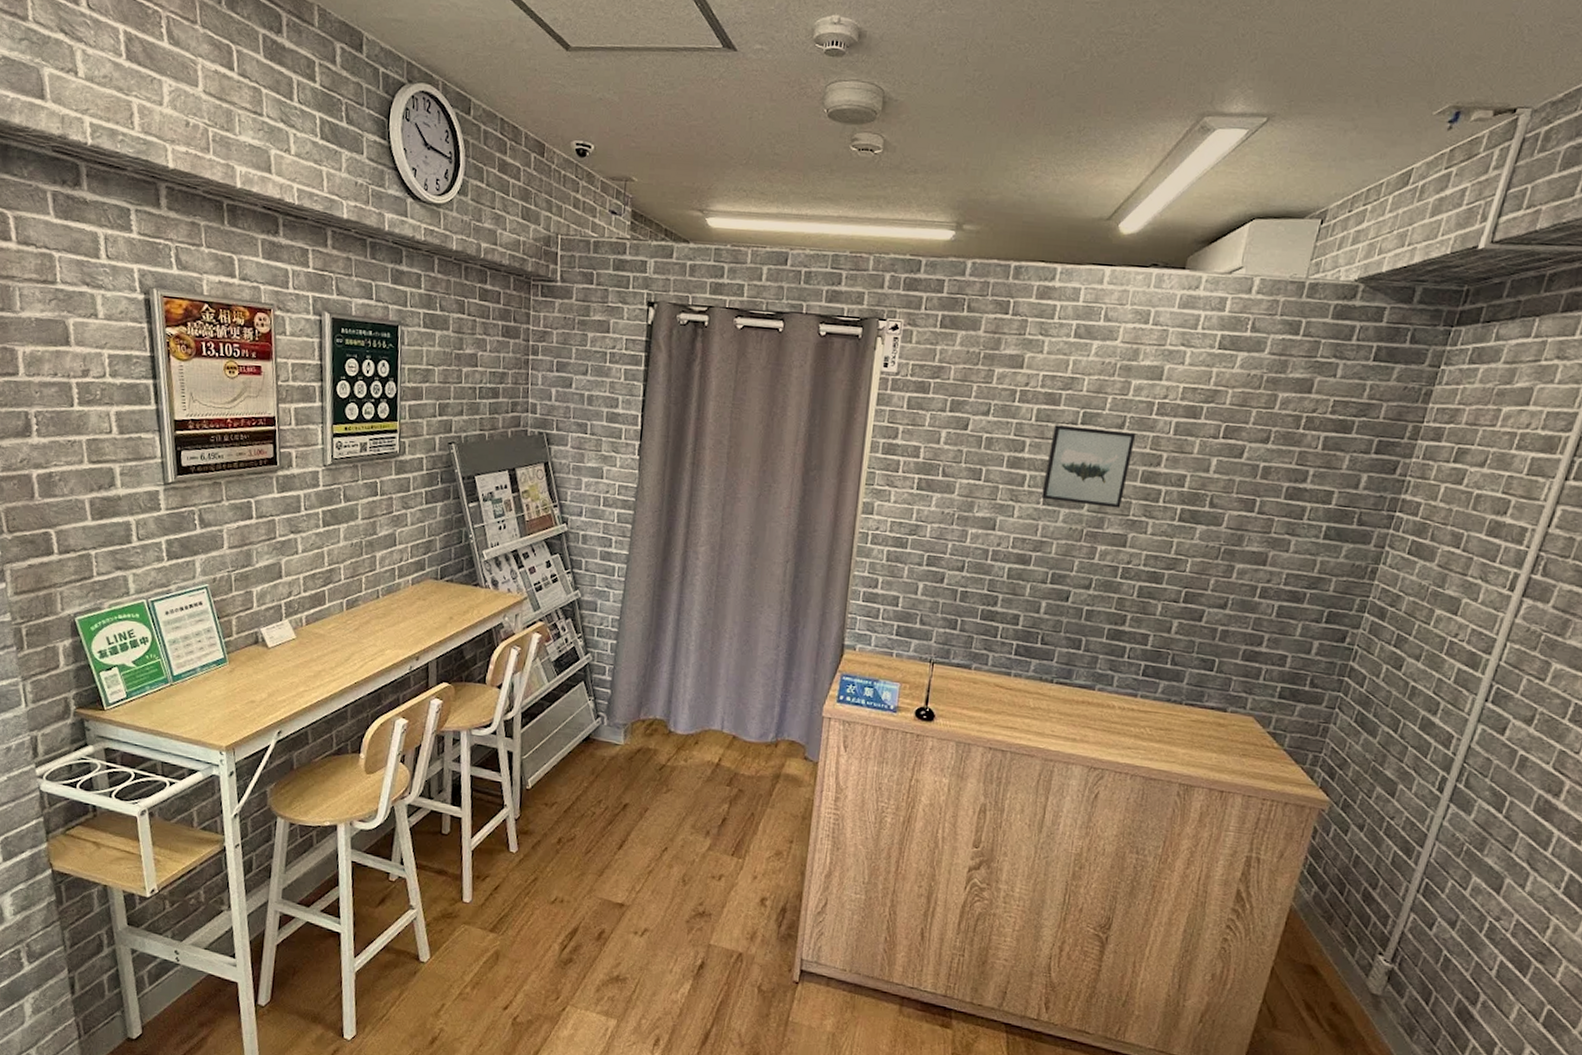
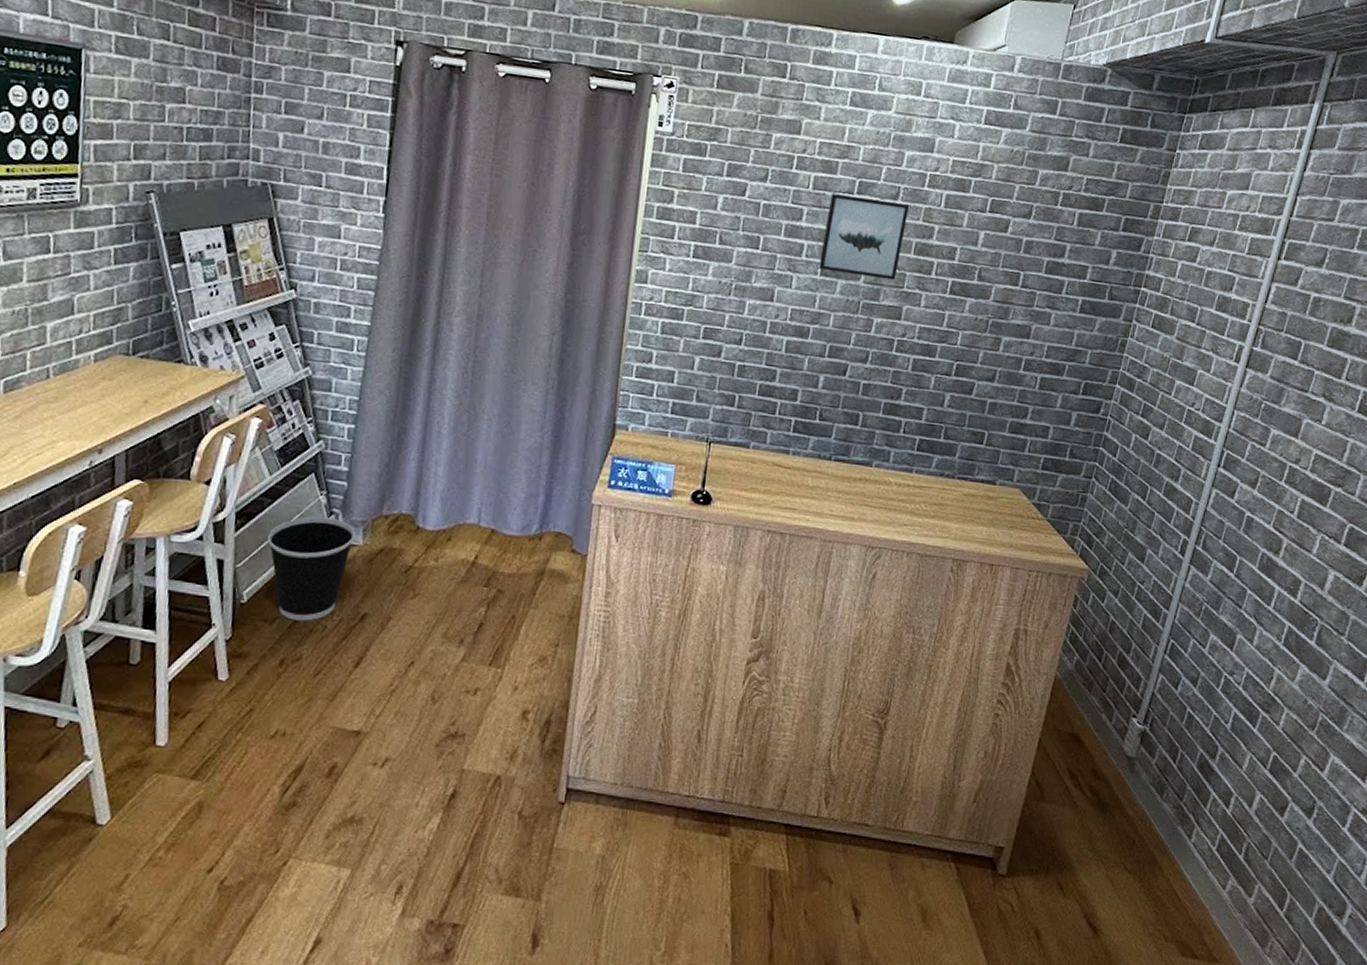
wastebasket: none [547,718,618,807] -> present [267,516,355,621]

